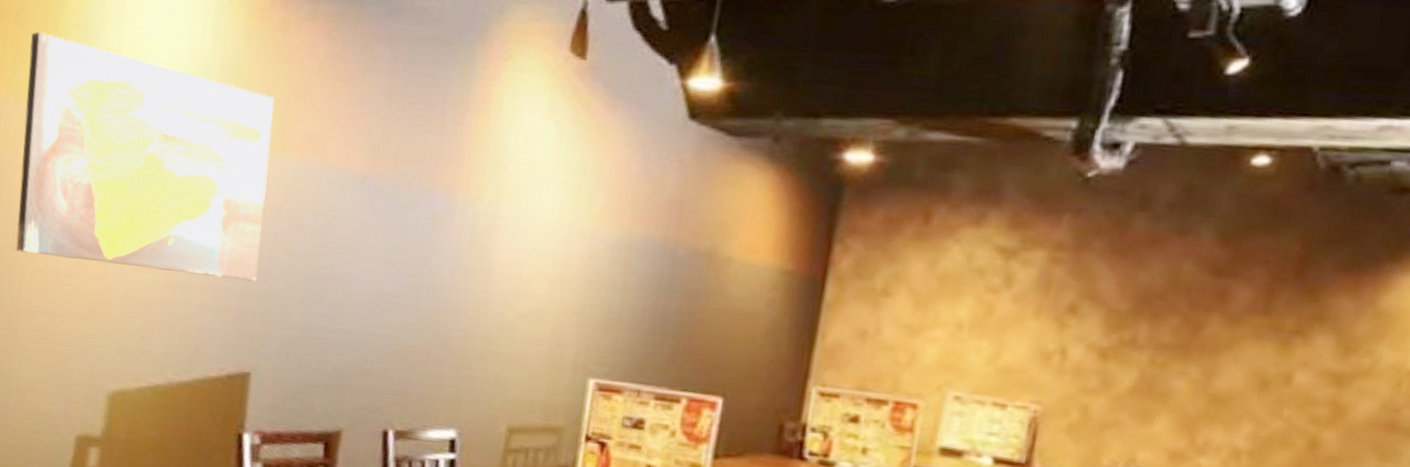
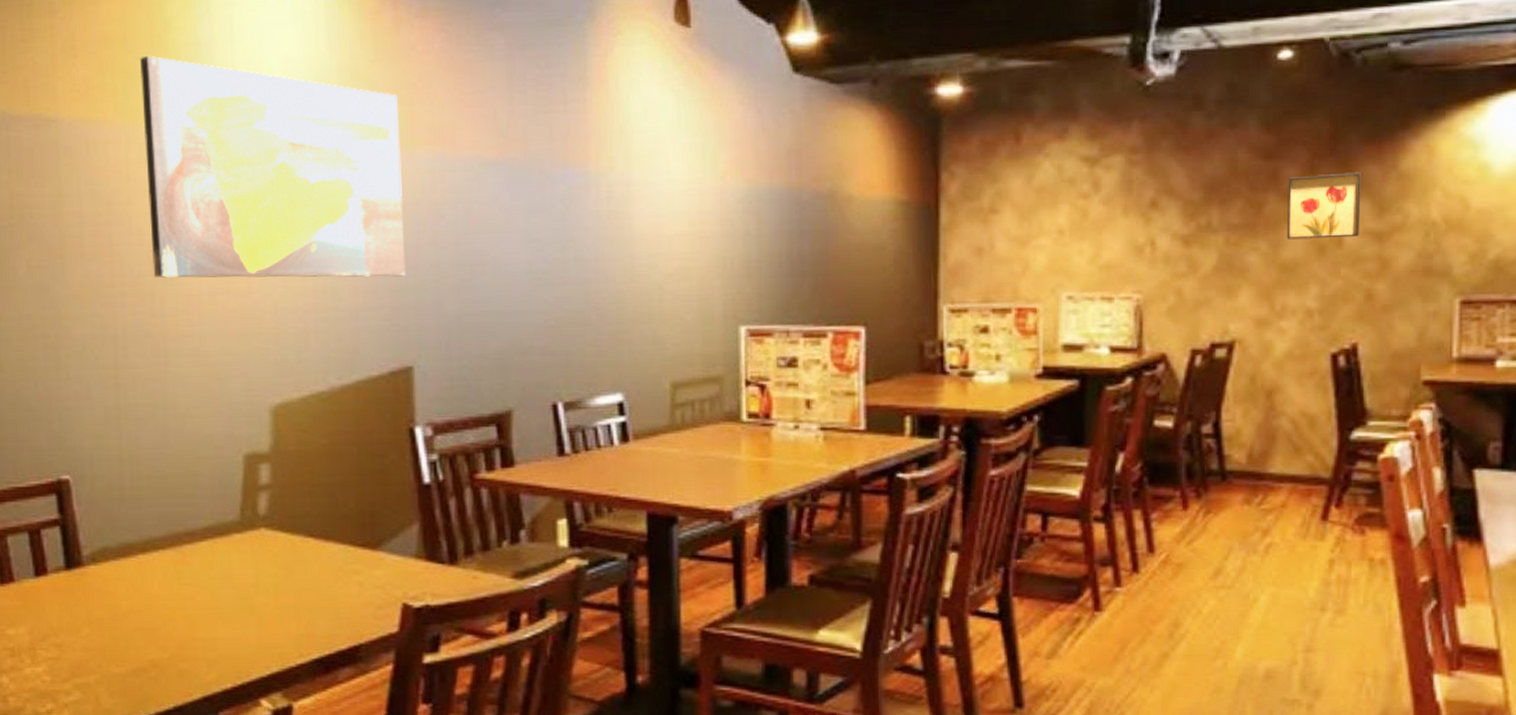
wall art: none [1224,299,1330,376] -> present [1286,172,1361,240]

